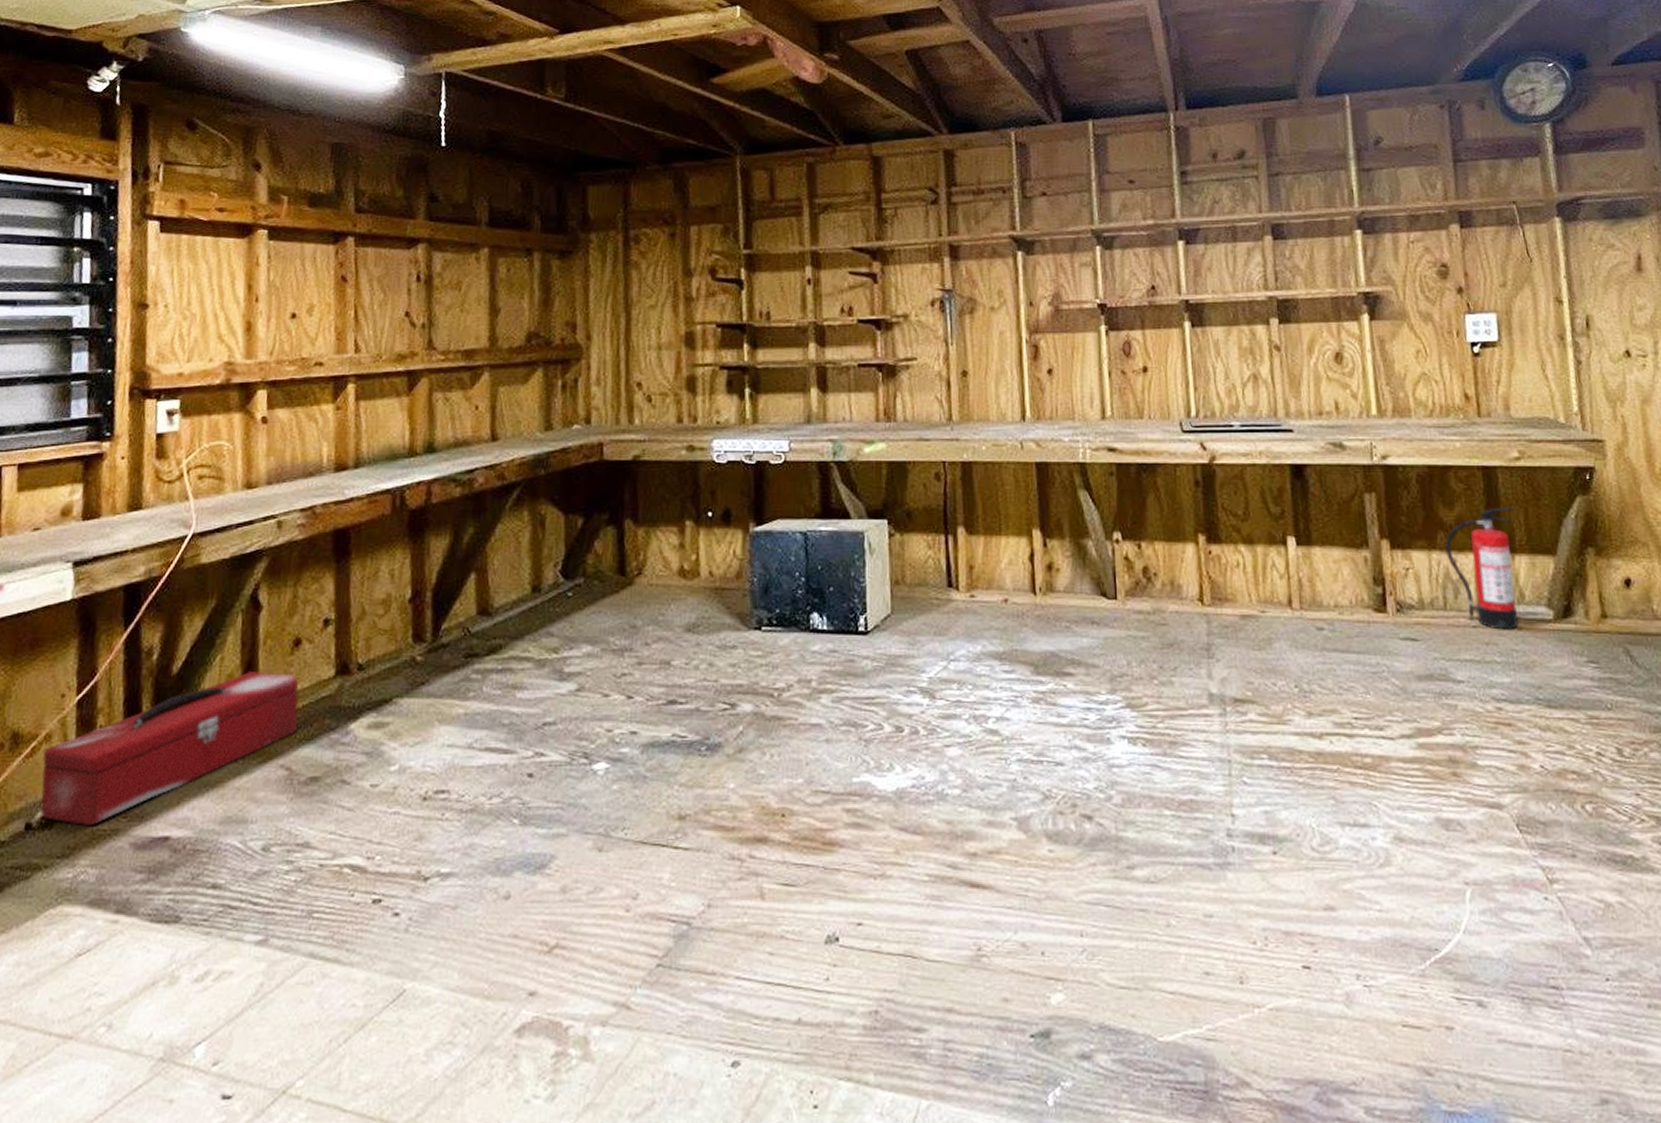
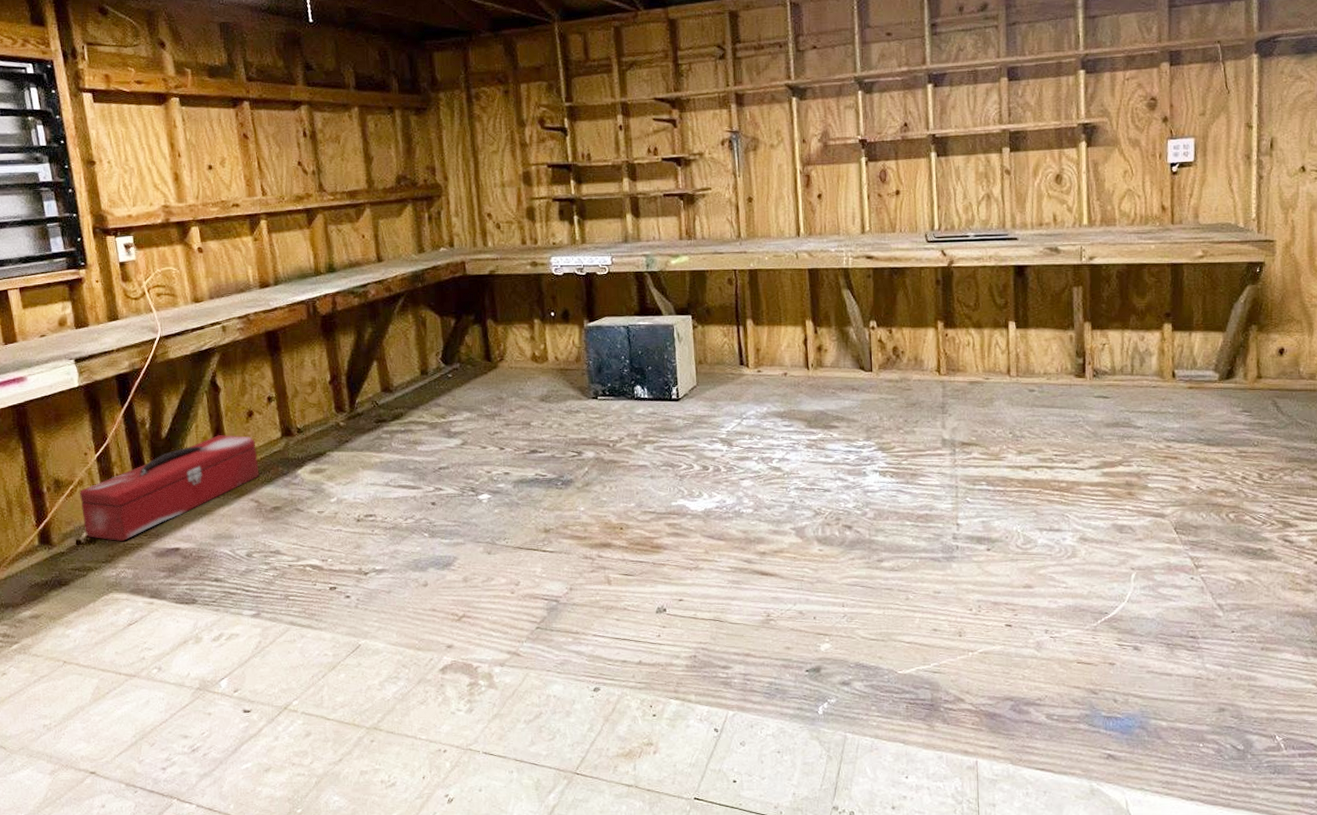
fire extinguisher: present [1445,507,1518,630] -> none [1136,295,1195,389]

